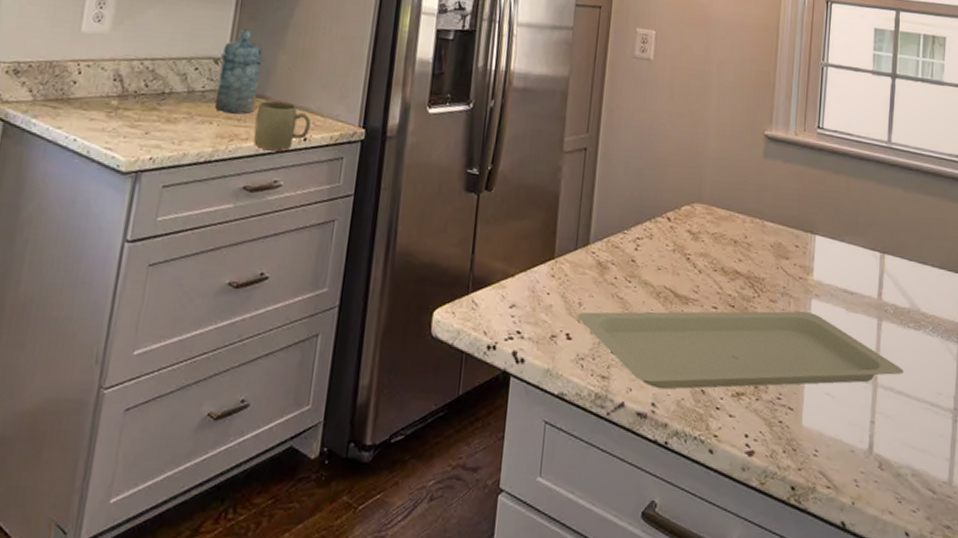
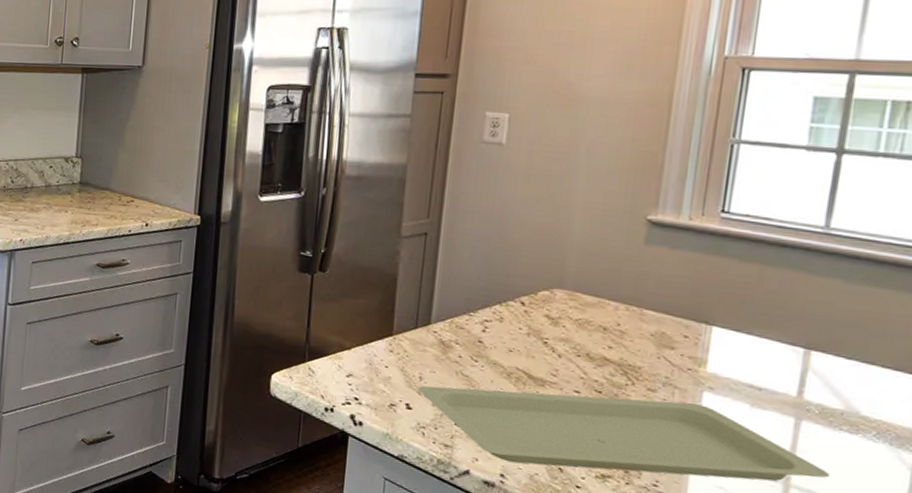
canister: present [214,29,264,114] -> none [68,132,107,204]
mug: present [253,100,311,151] -> none [102,191,151,235]

